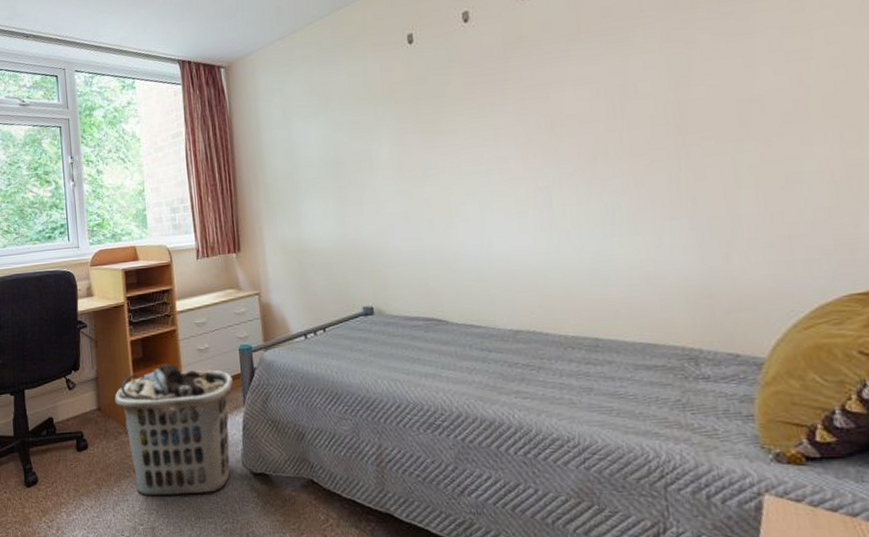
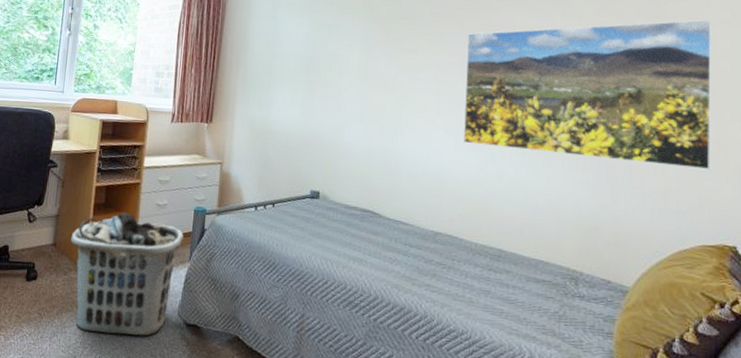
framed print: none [510,24,843,225] -> present [463,19,713,170]

